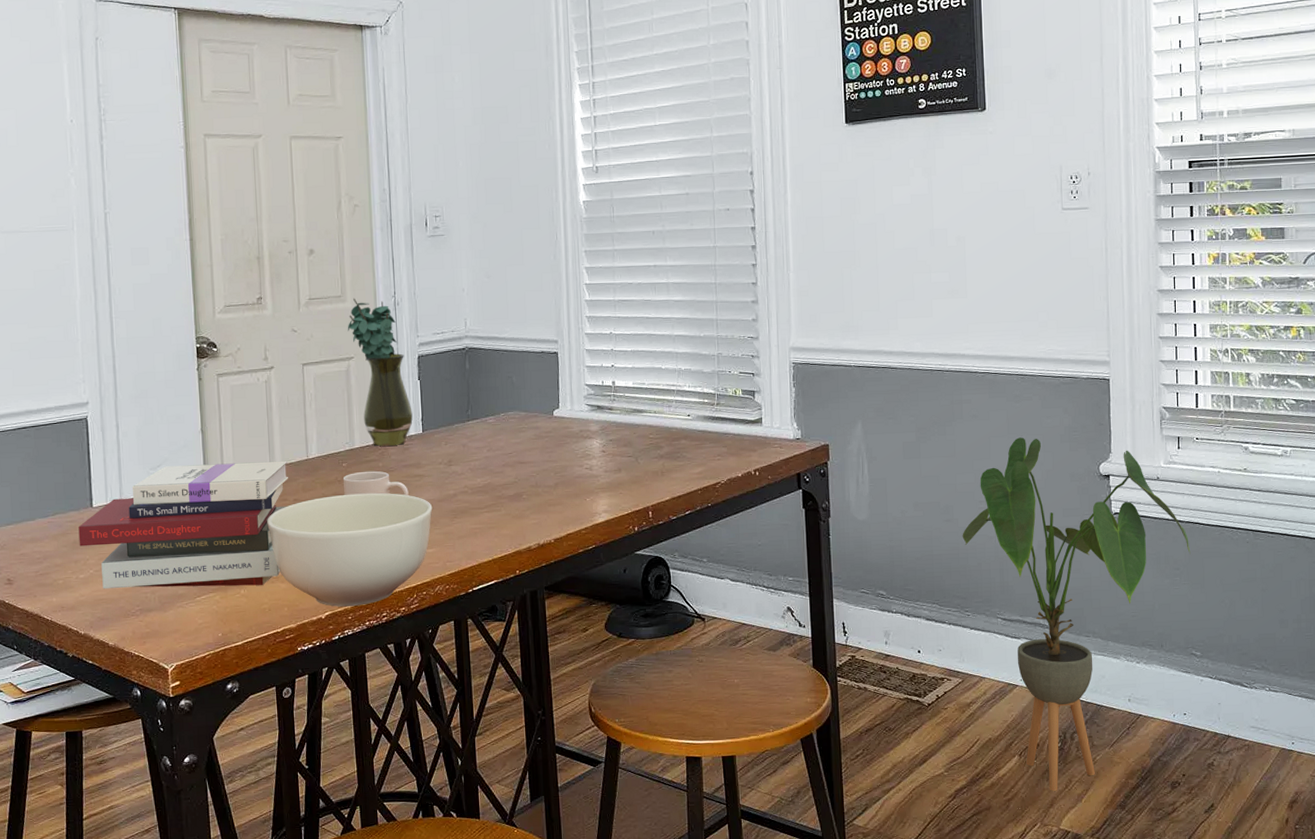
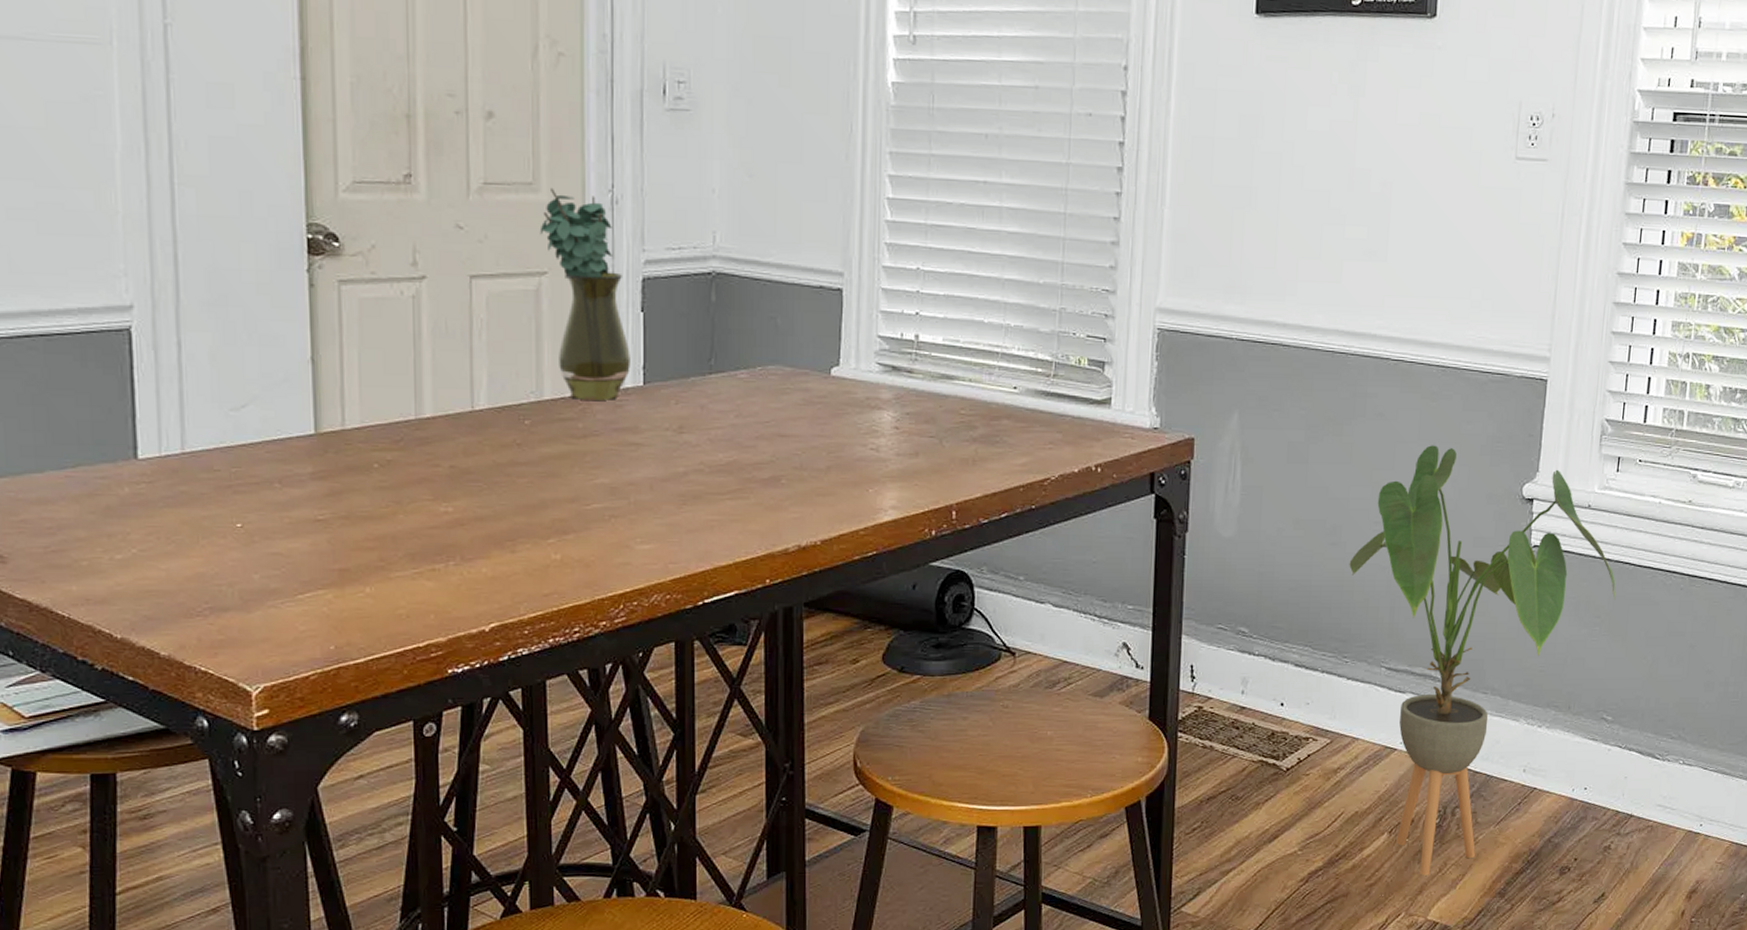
books: present [78,460,289,589] -> none [114,407,444,582]
bowl: present [267,492,433,607] -> none [408,463,653,618]
mug: present [342,470,409,497] -> none [523,433,619,472]

